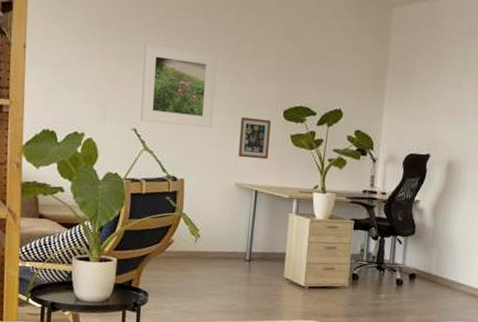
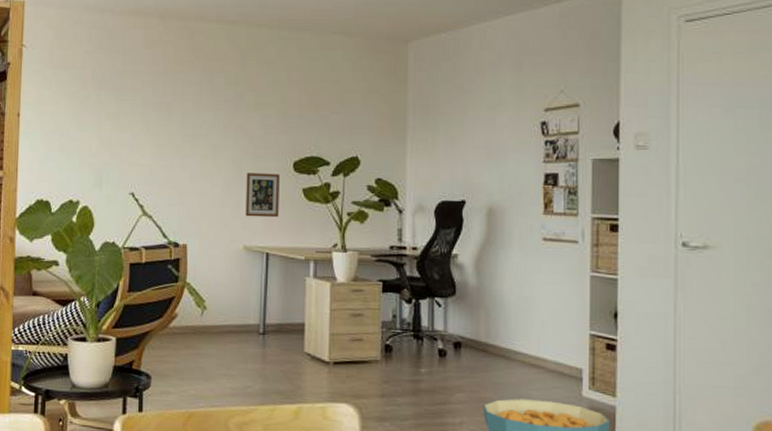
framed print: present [140,43,218,128] -> none [138,101,218,187]

